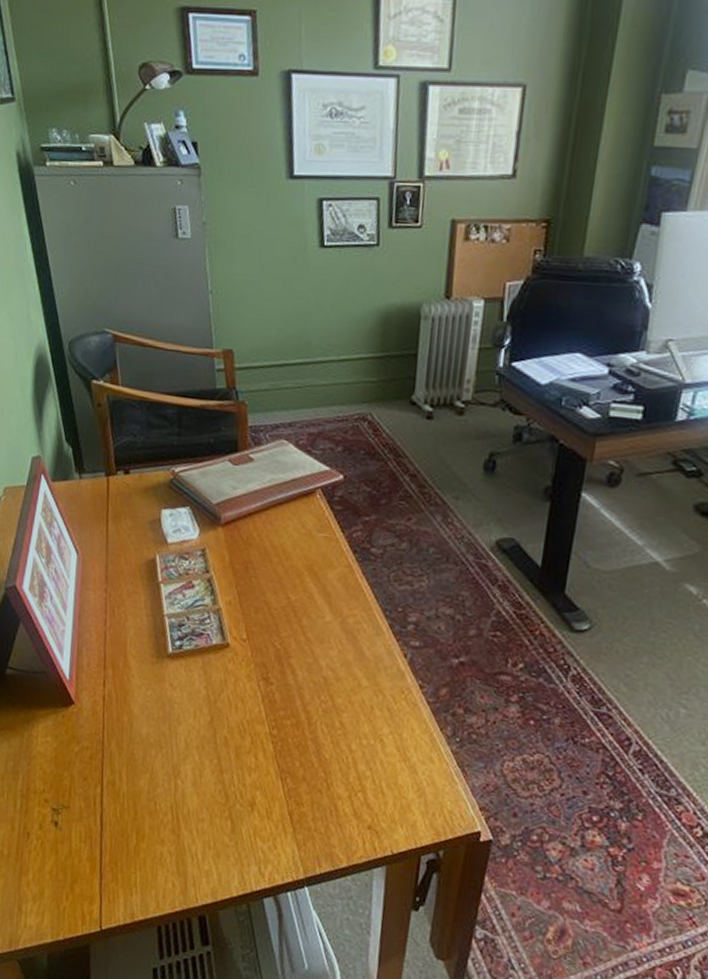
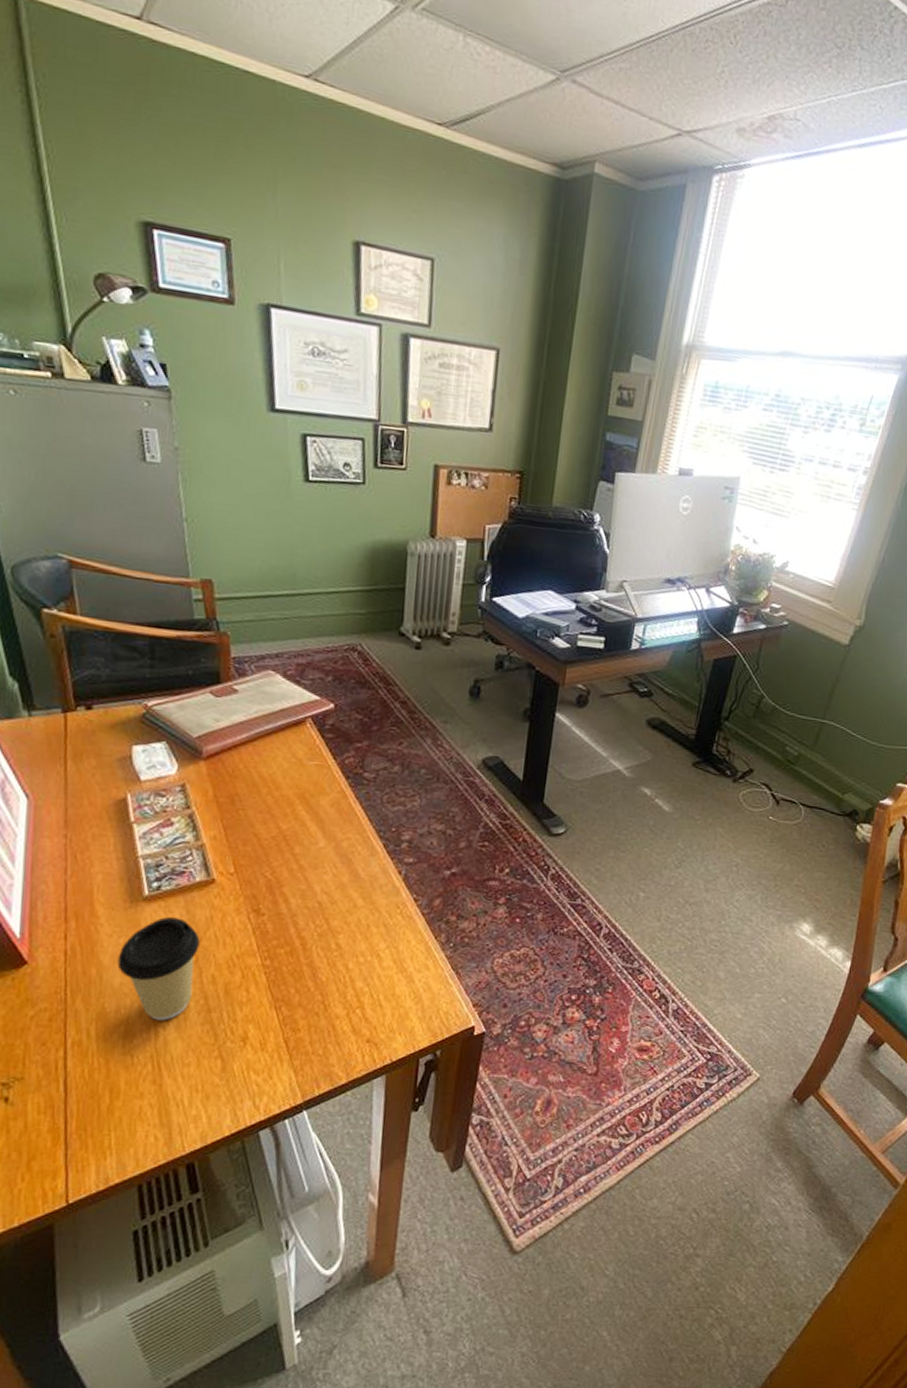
coffee cup: none [145,675,215,775] -> present [117,917,200,1021]

